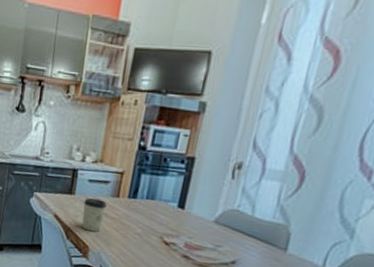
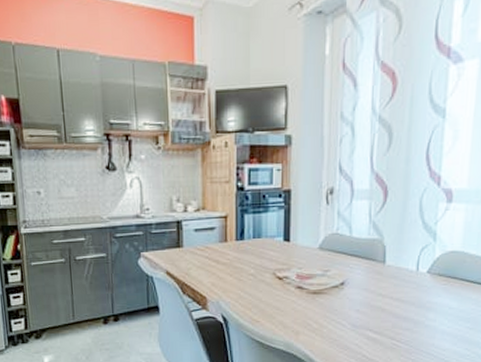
cup: present [81,198,107,232] -> none [193,248,216,282]

